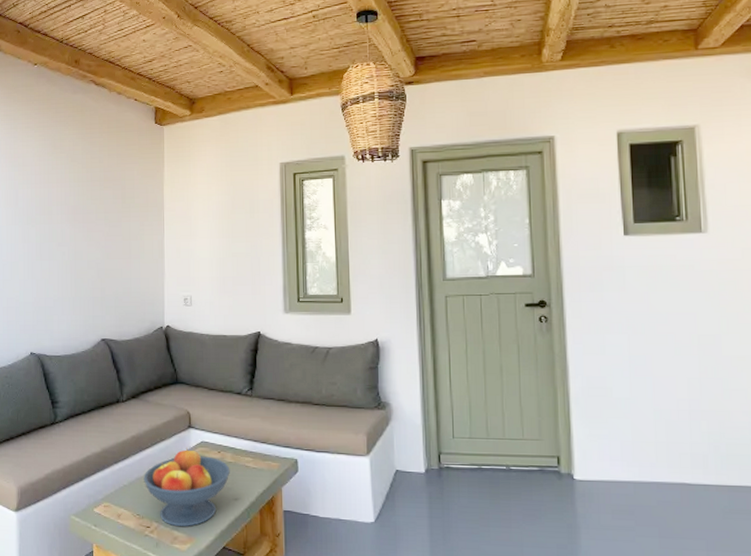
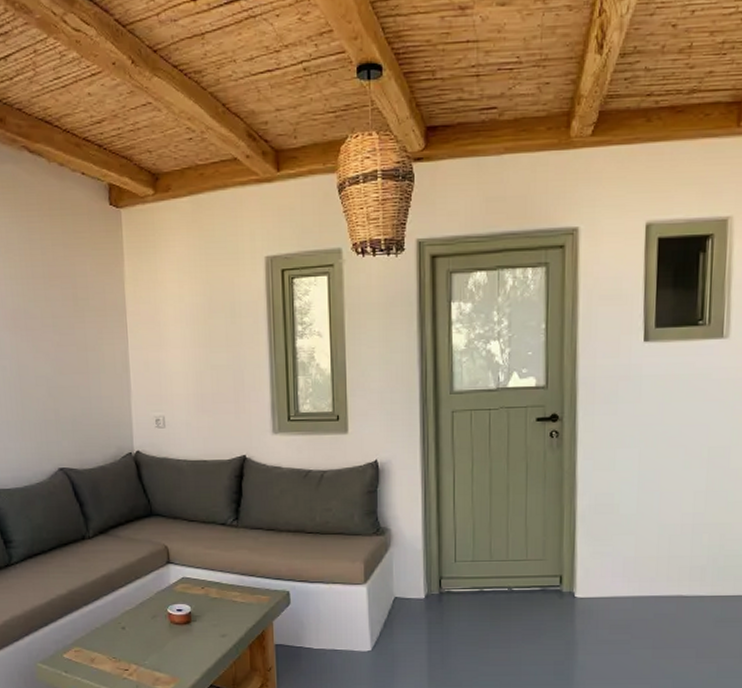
fruit bowl: present [144,447,230,527] -> none [118,584,216,667]

